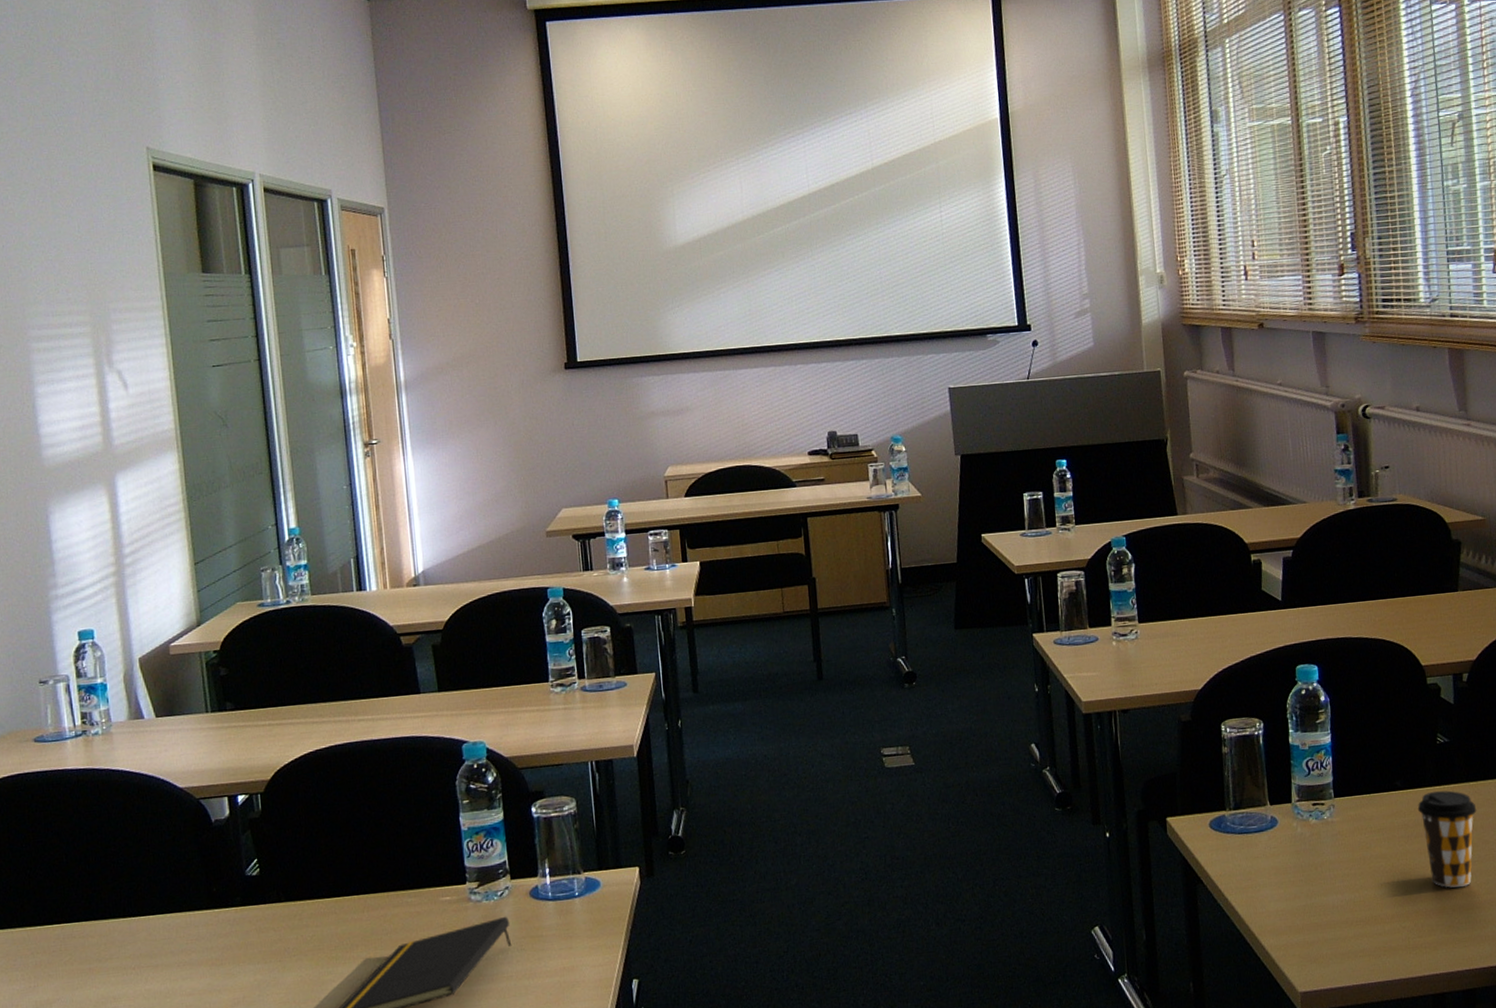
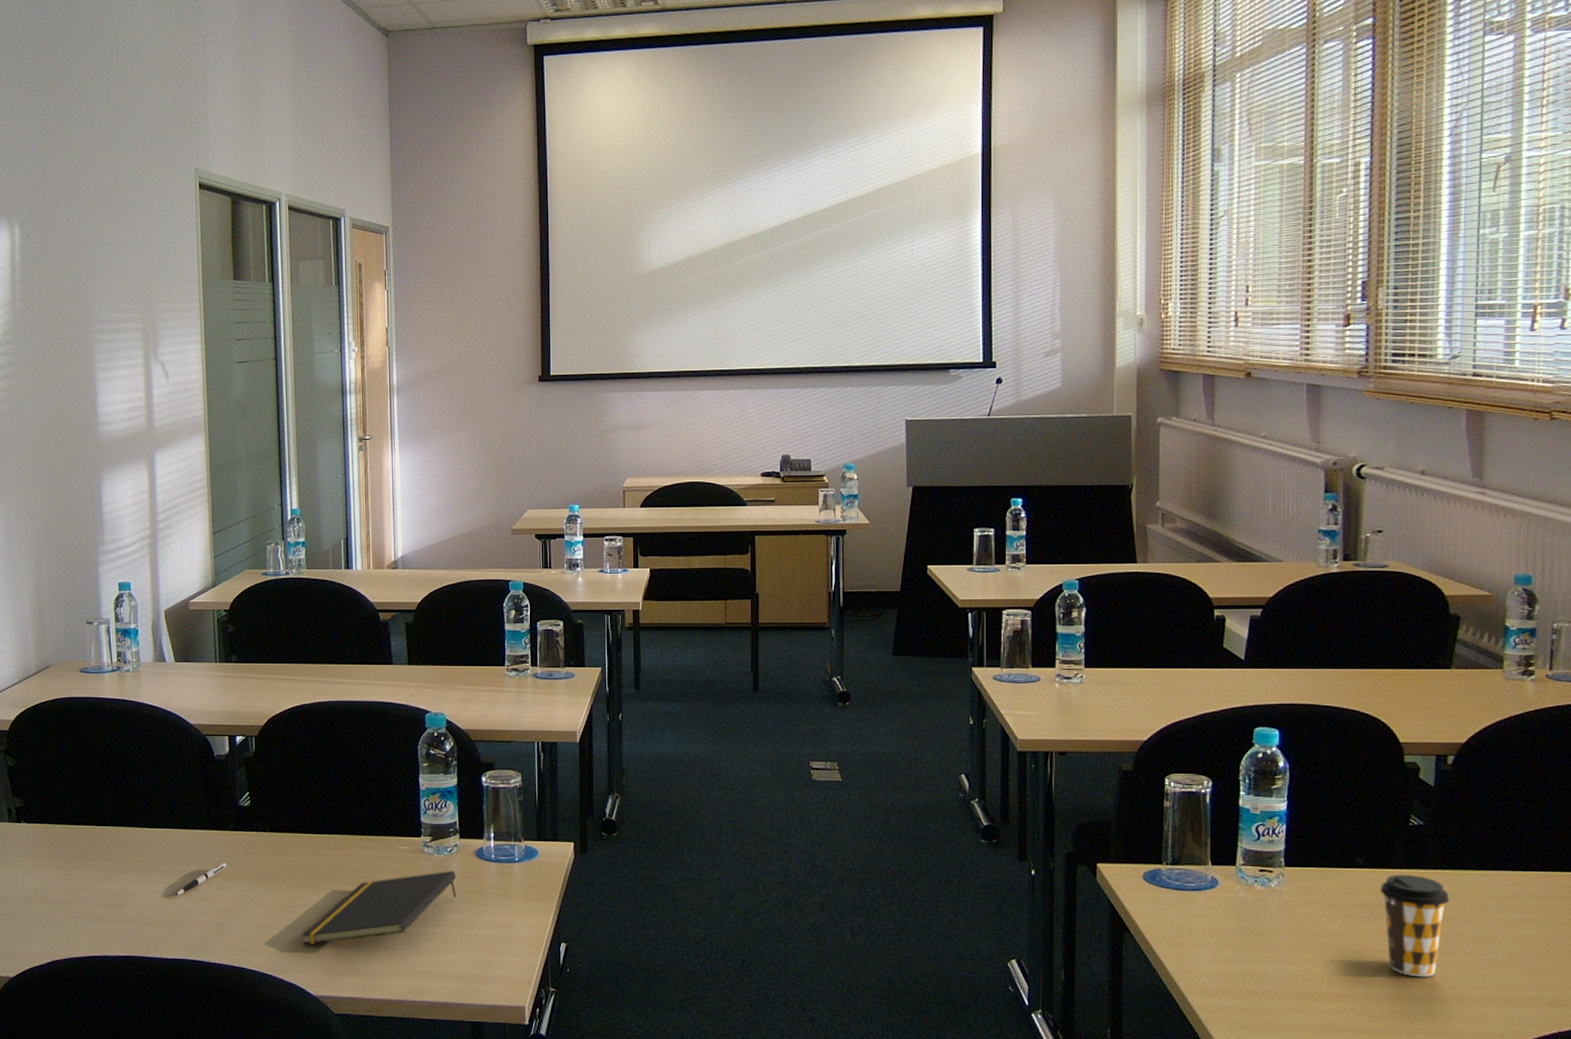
pen: none [172,944,235,993] -> present [175,862,227,896]

